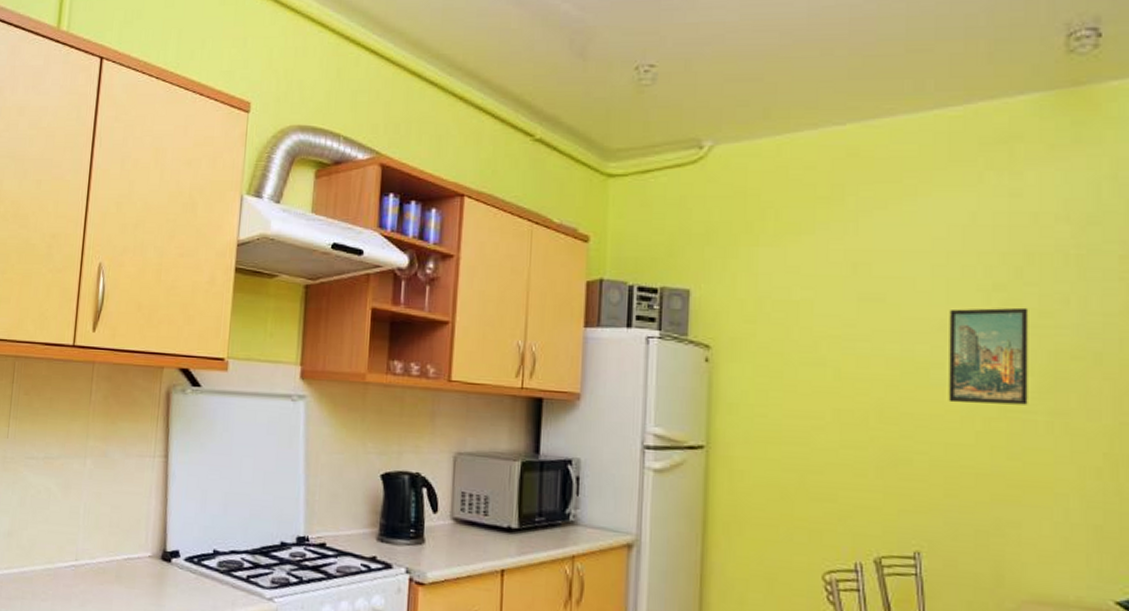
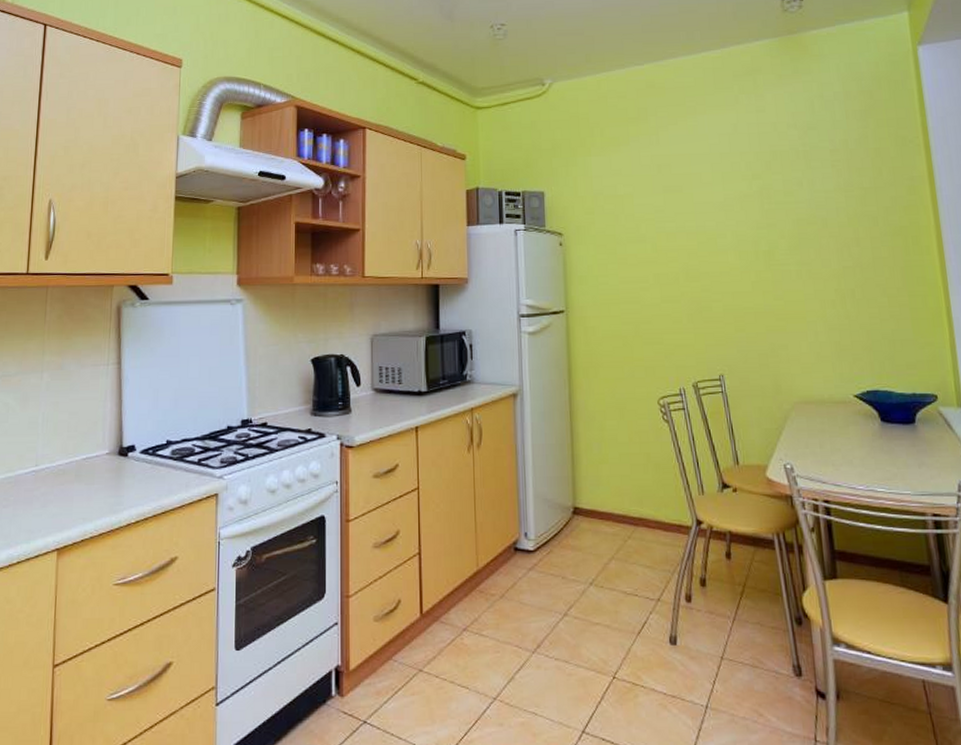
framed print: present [948,307,1029,405] -> none [726,190,784,262]

